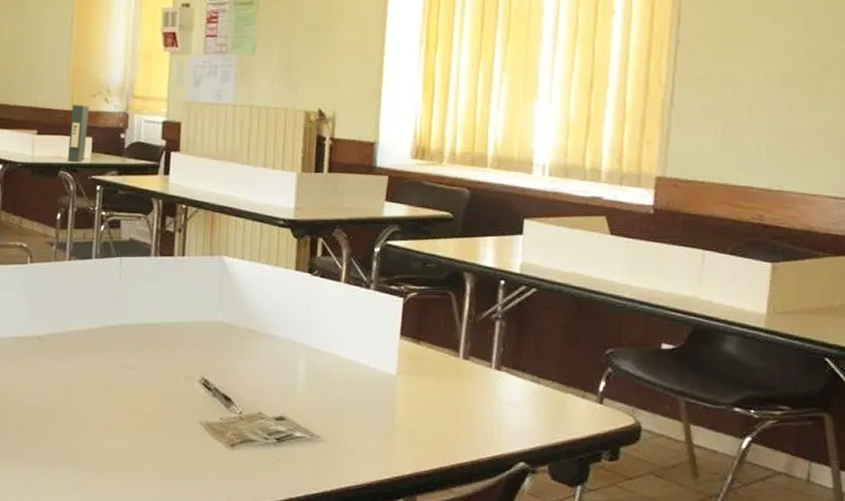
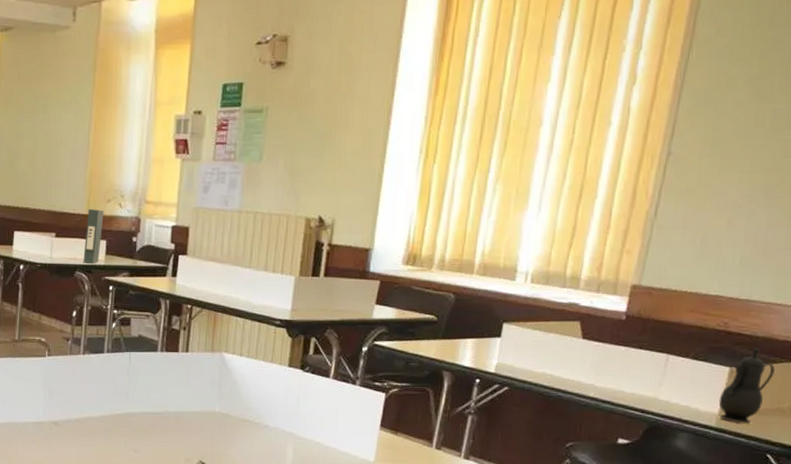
coffeepot: none [765,242,820,324] -> present [718,348,775,424]

